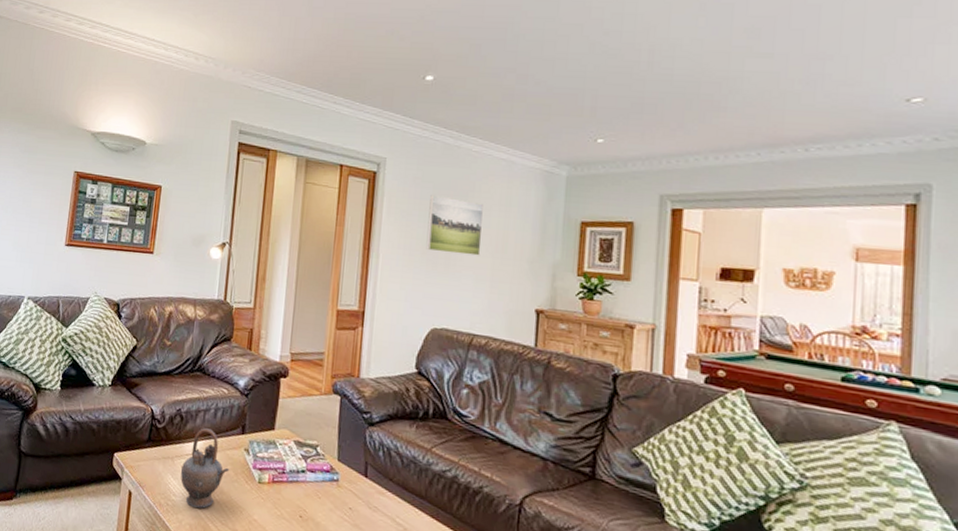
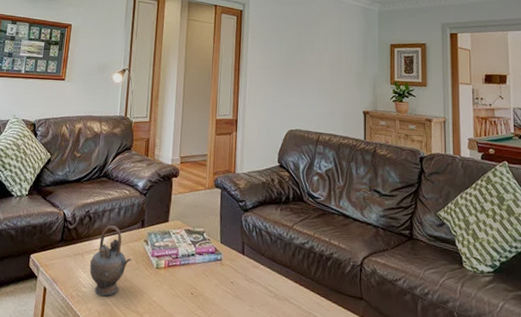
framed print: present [426,195,483,256] -> none [281,27,322,72]

